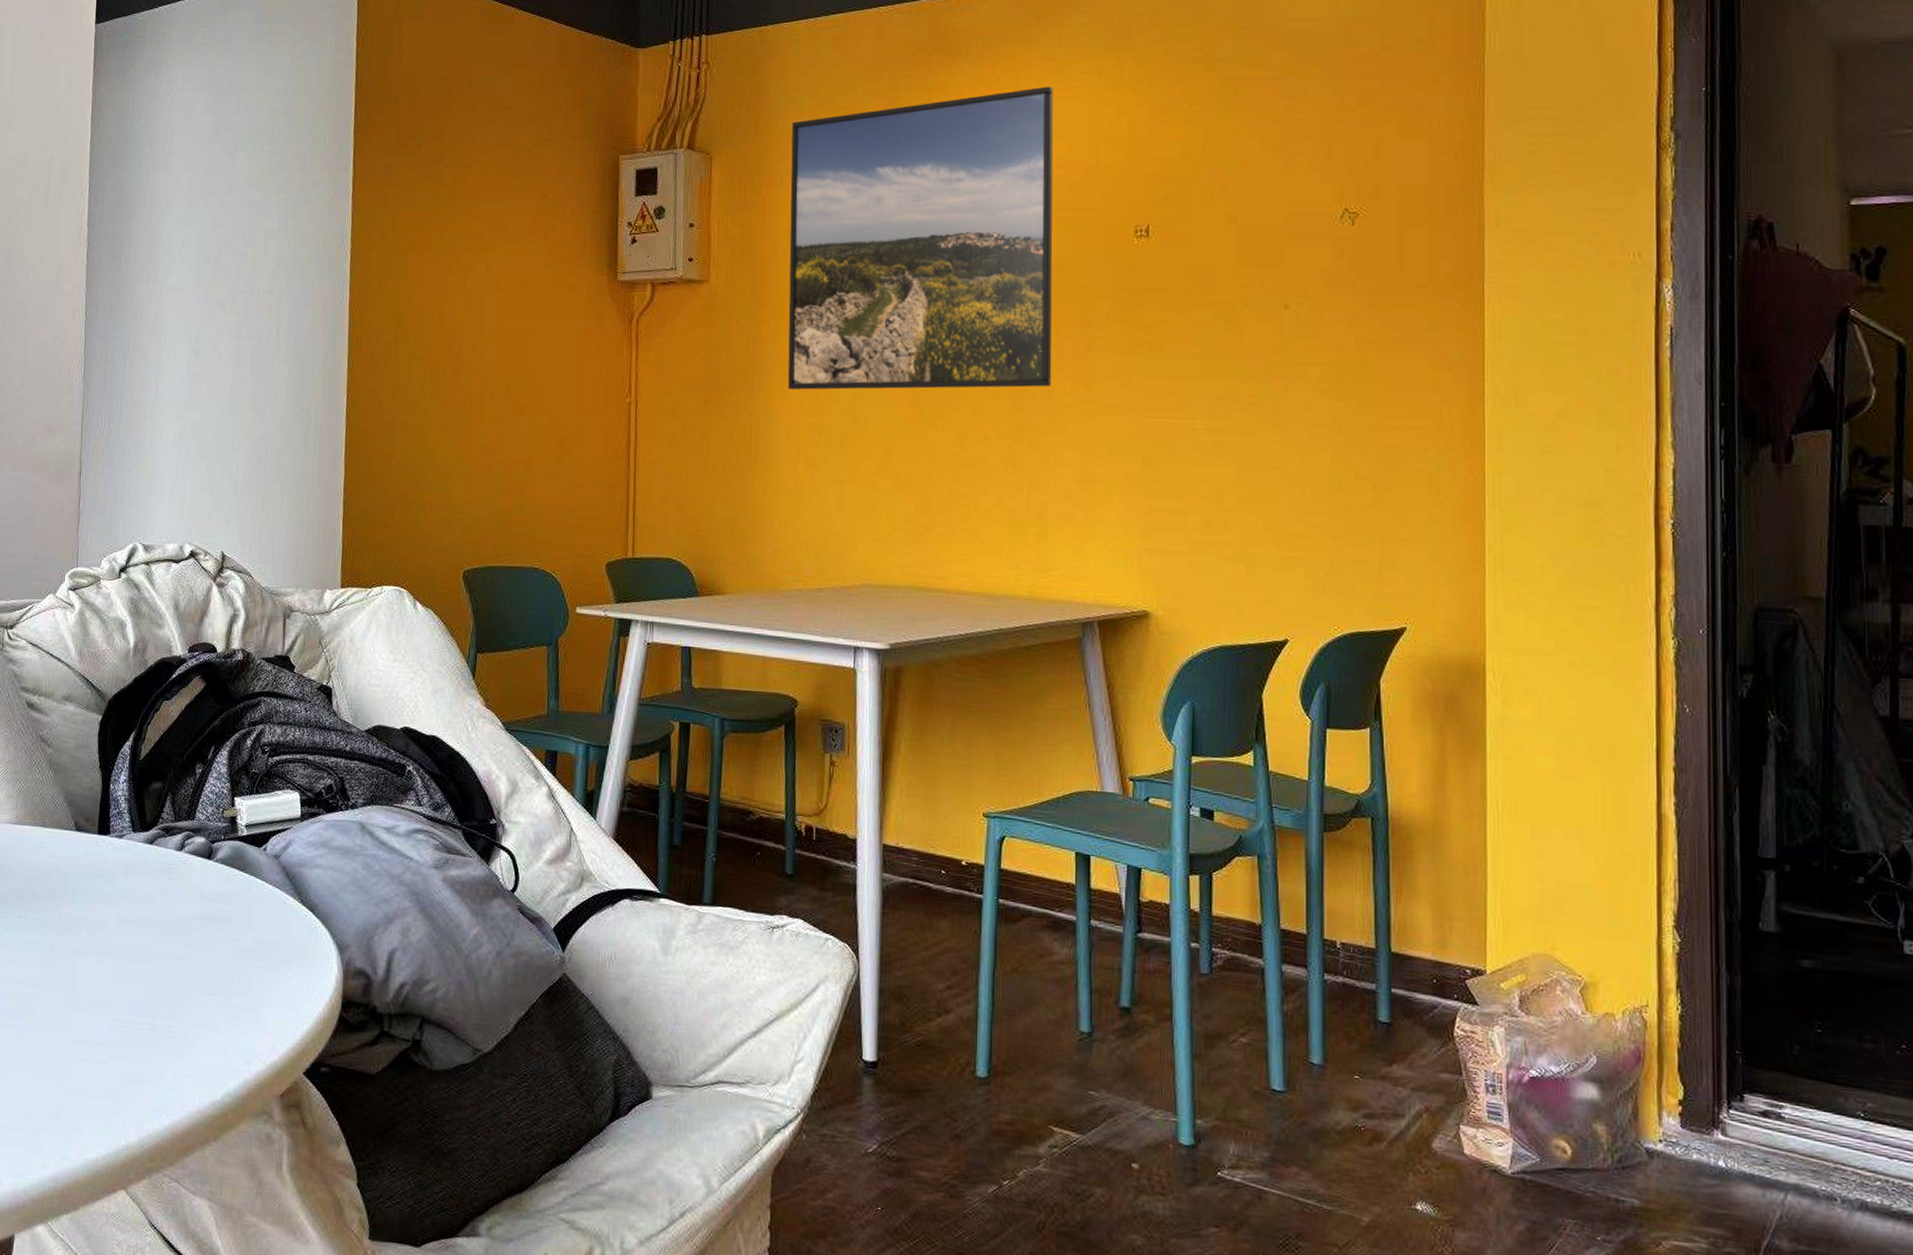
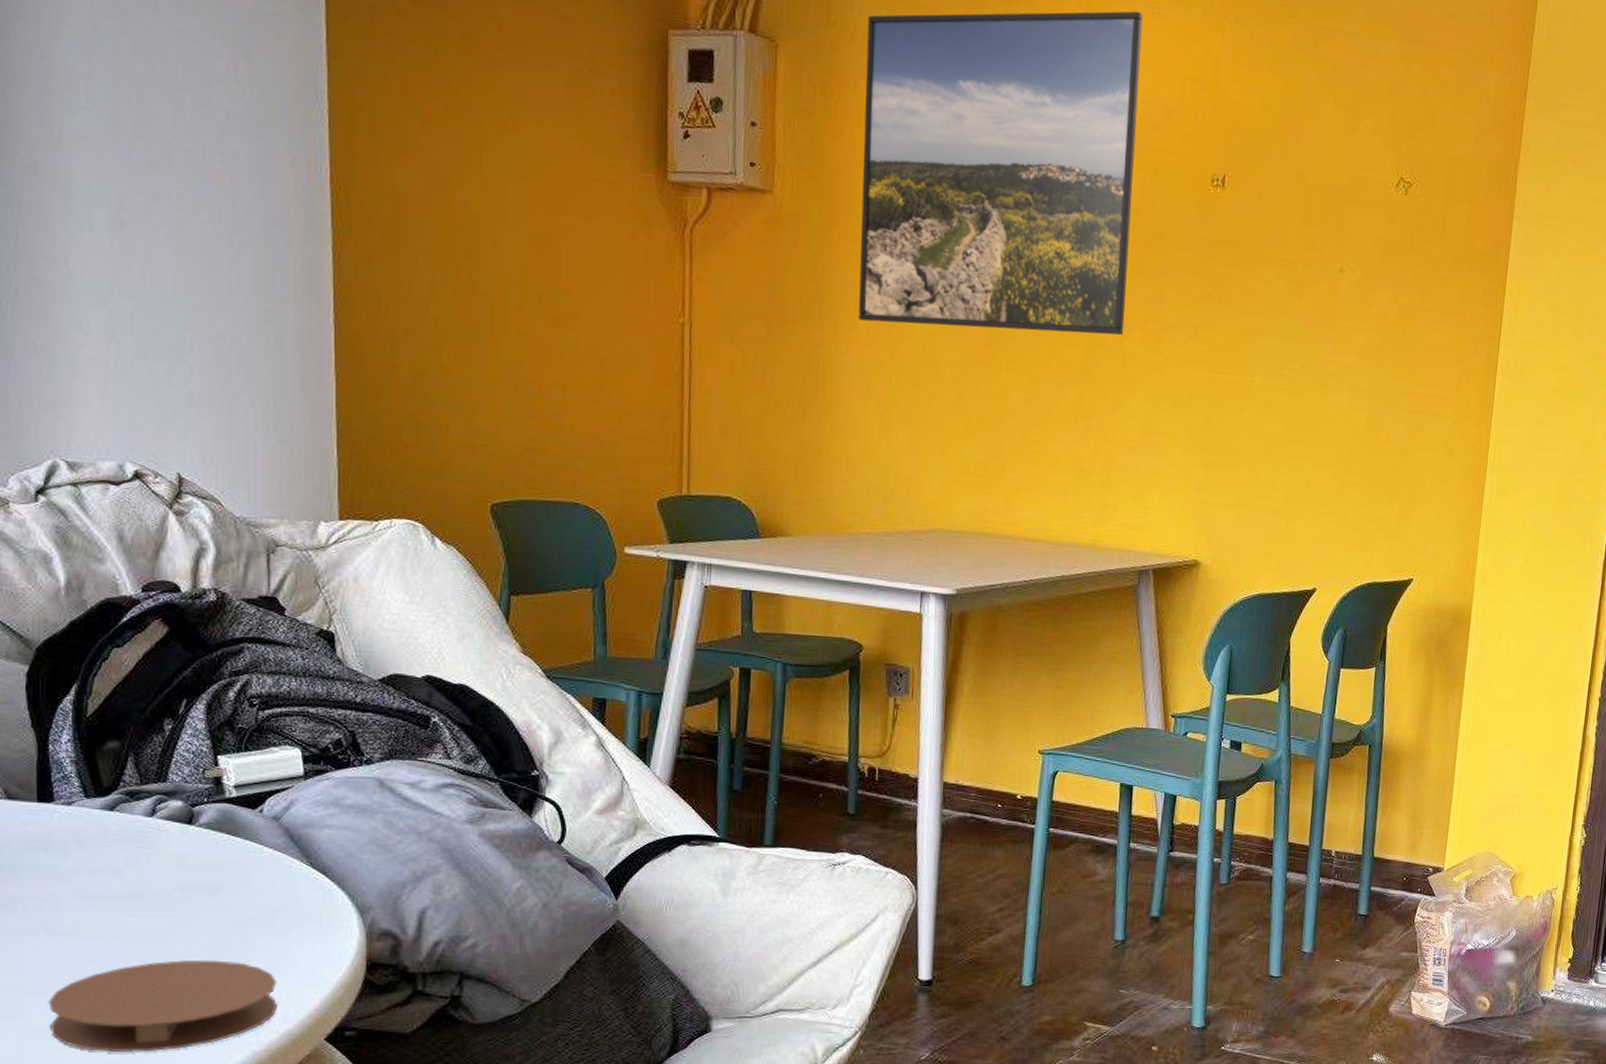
coaster: none [89,985,268,1073] -> present [48,959,279,1052]

